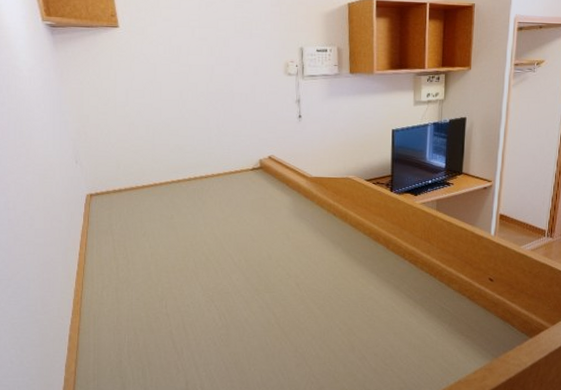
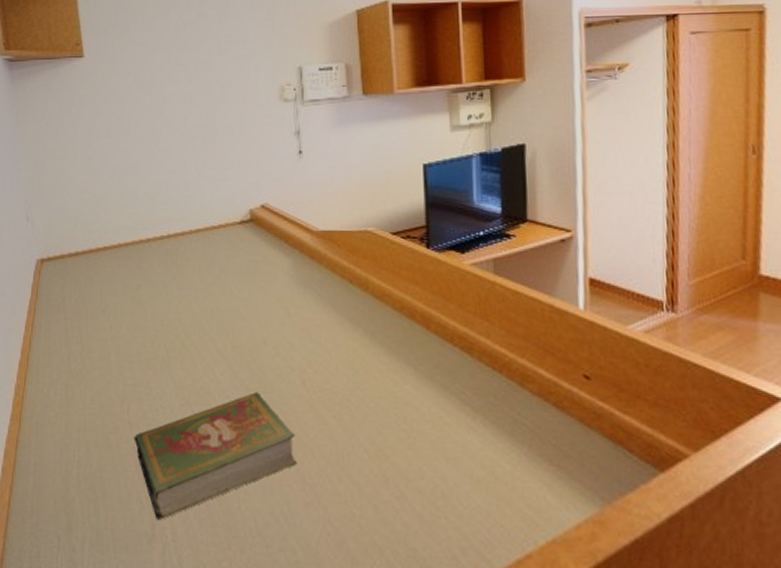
book: none [171,291,292,379] -> present [134,391,298,520]

